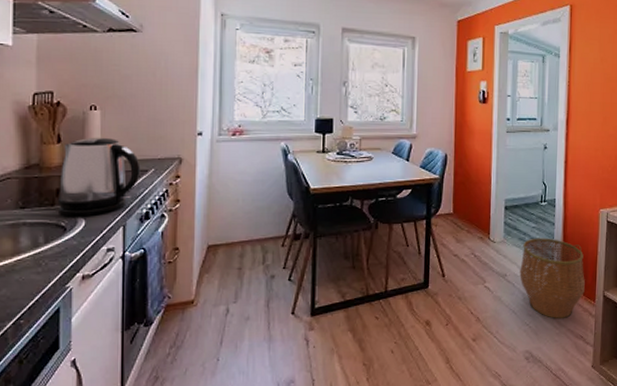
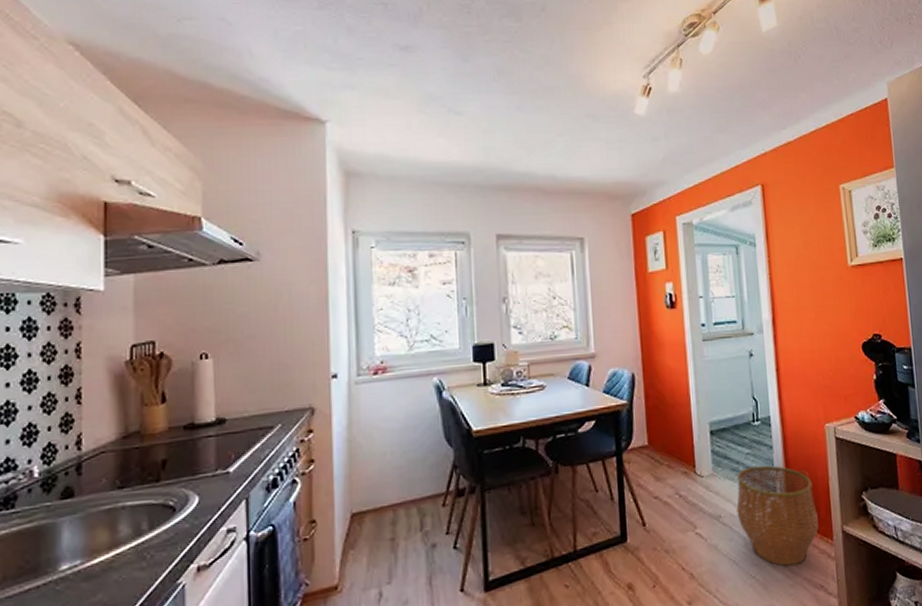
kettle: present [59,137,141,217] -> none [165,390,264,494]

